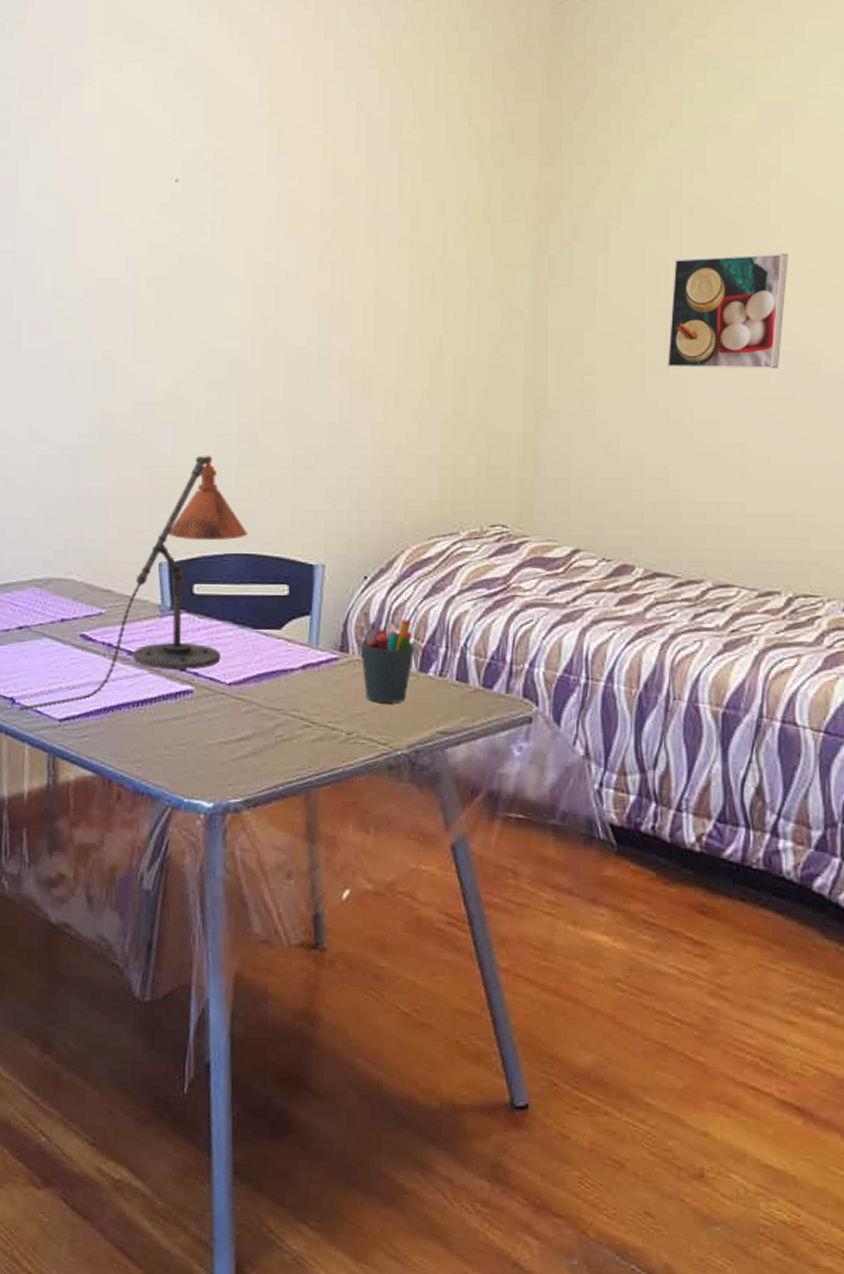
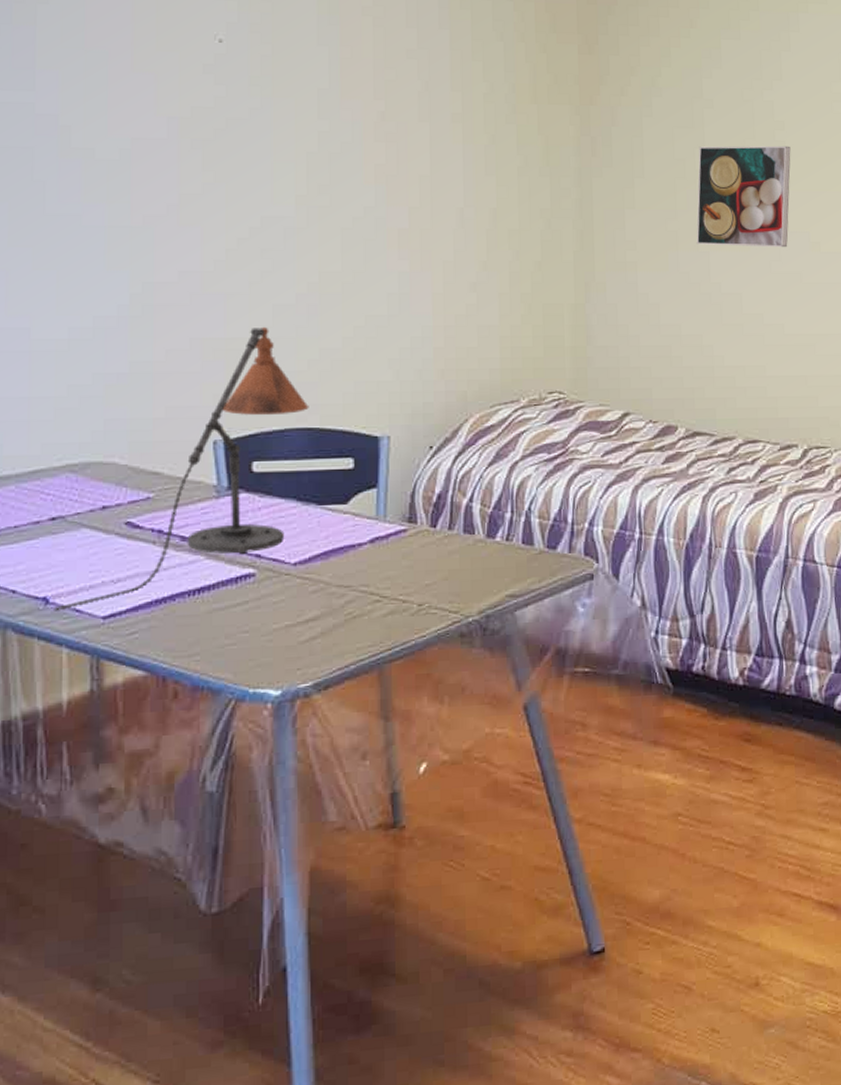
pen holder: present [360,610,416,703] -> none [428,480,482,571]

